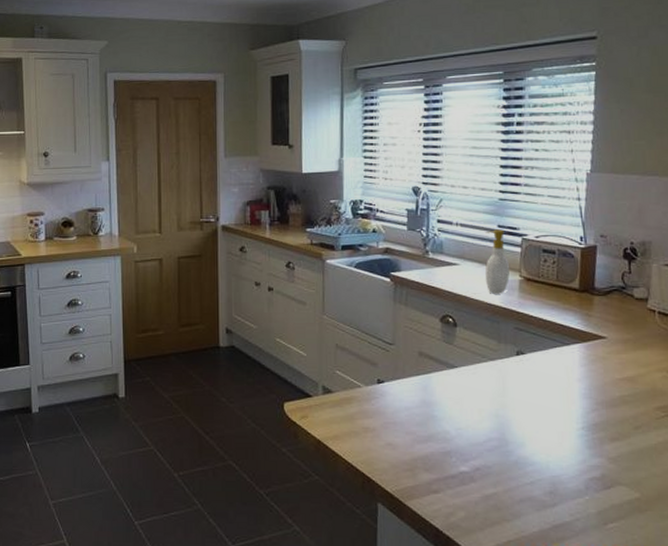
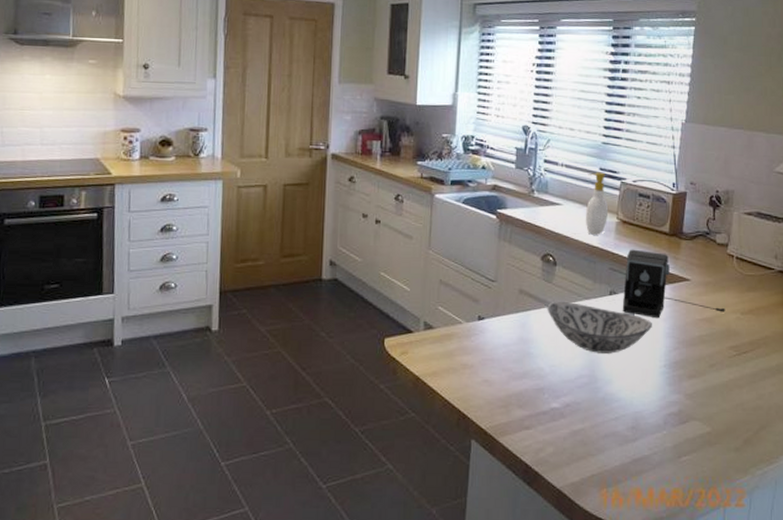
decorative bowl: none [449,362,566,416] -> present [547,301,652,354]
coffee maker: none [531,307,649,379] -> present [622,249,725,319]

